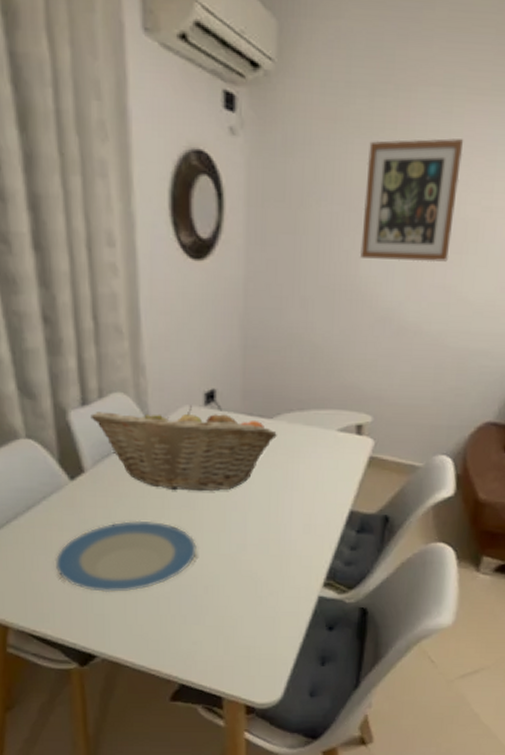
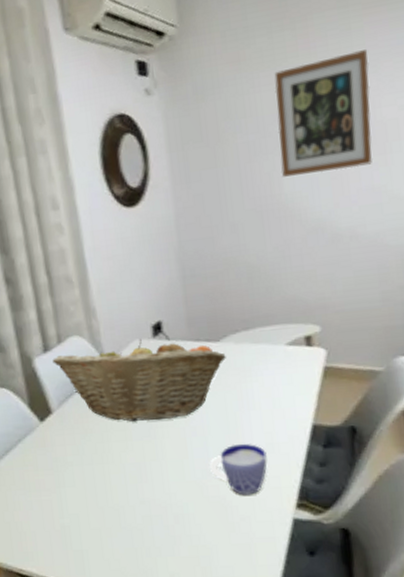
plate: present [54,520,198,593] -> none [33,454,164,529]
cup: none [245,522,303,572] -> present [208,443,267,495]

